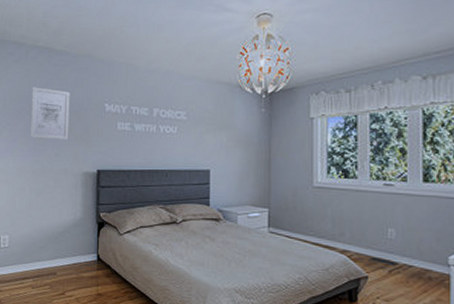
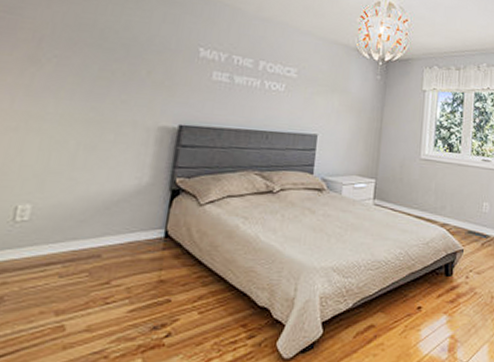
wall art: present [30,87,70,140] -> none [88,14,154,86]

